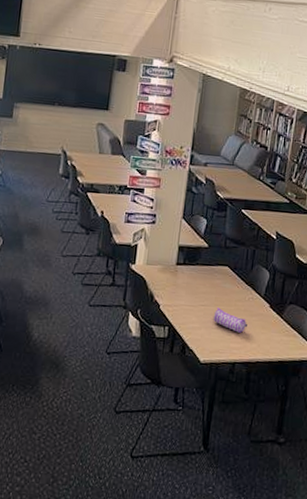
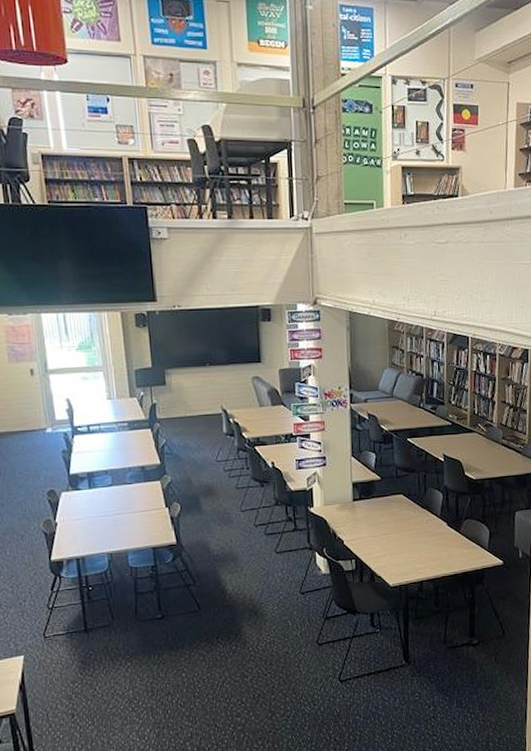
pencil case: present [213,307,247,333] -> none [395,534,429,554]

